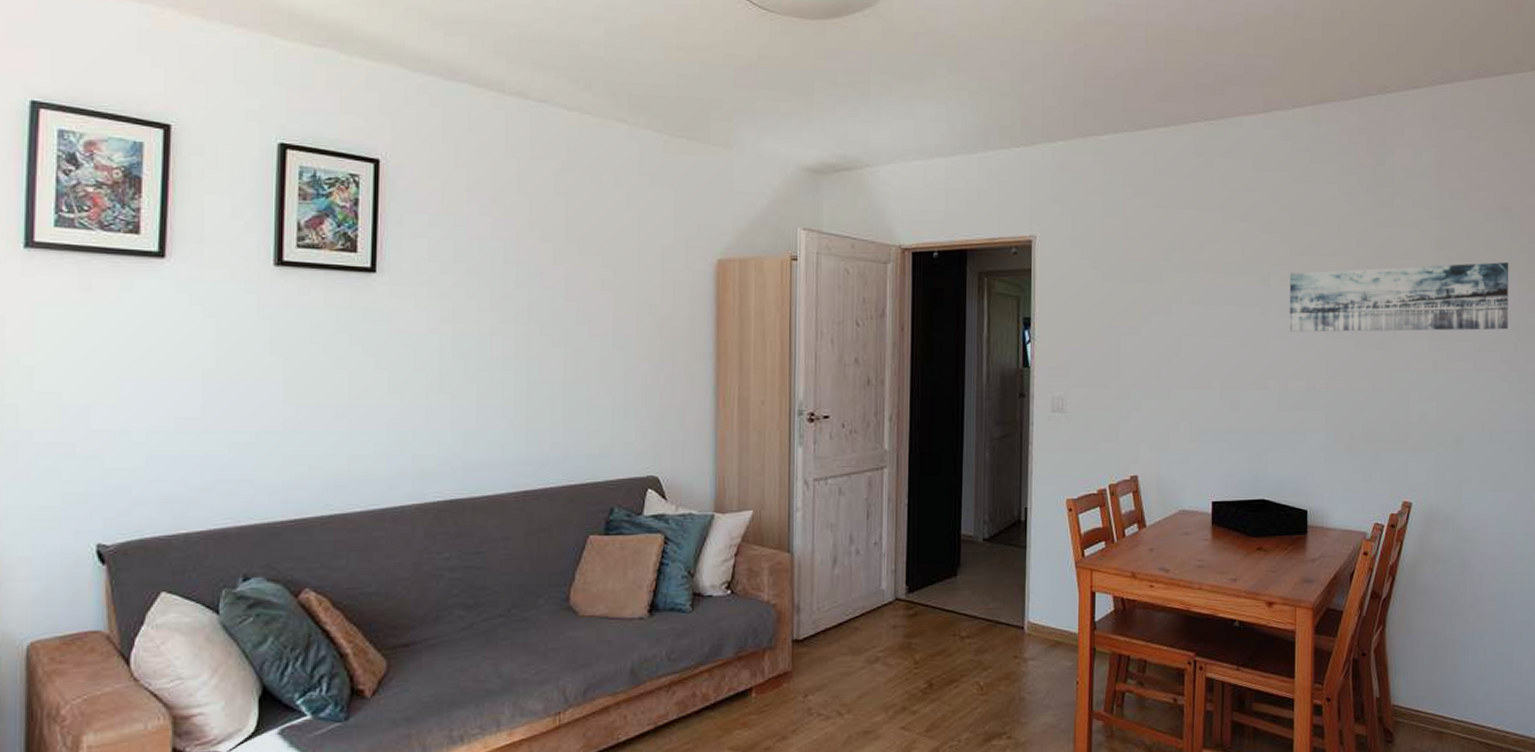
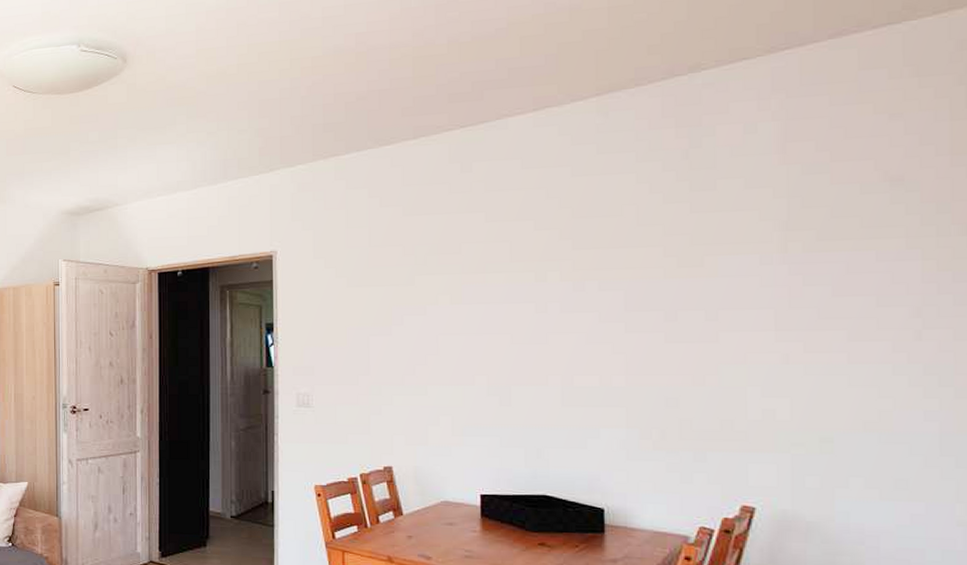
wall art: present [1289,262,1509,332] -> none [572,238,905,327]

